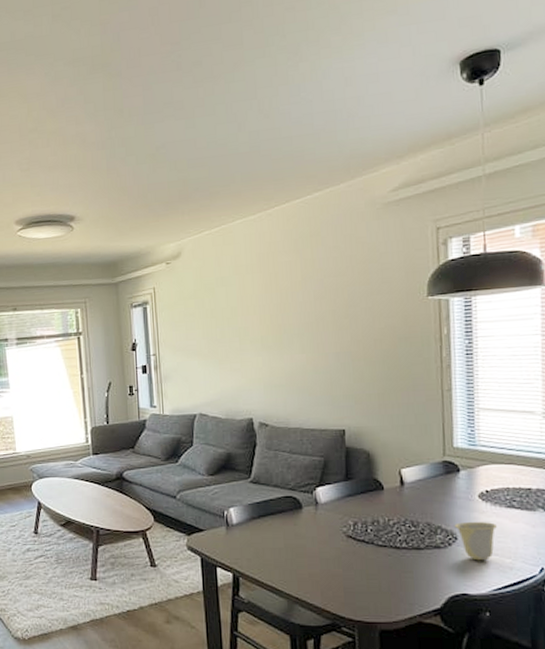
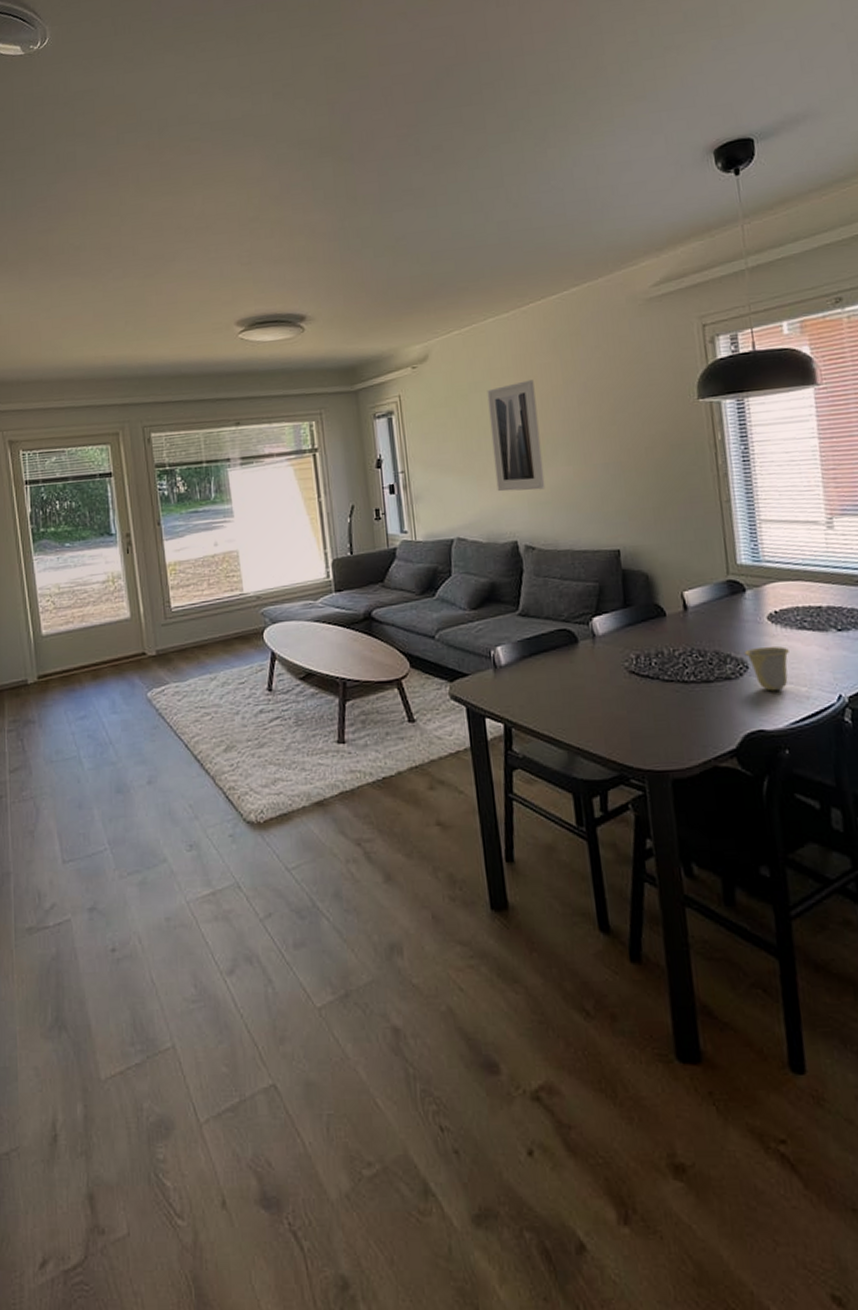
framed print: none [232,276,280,375] -> present [487,380,546,492]

